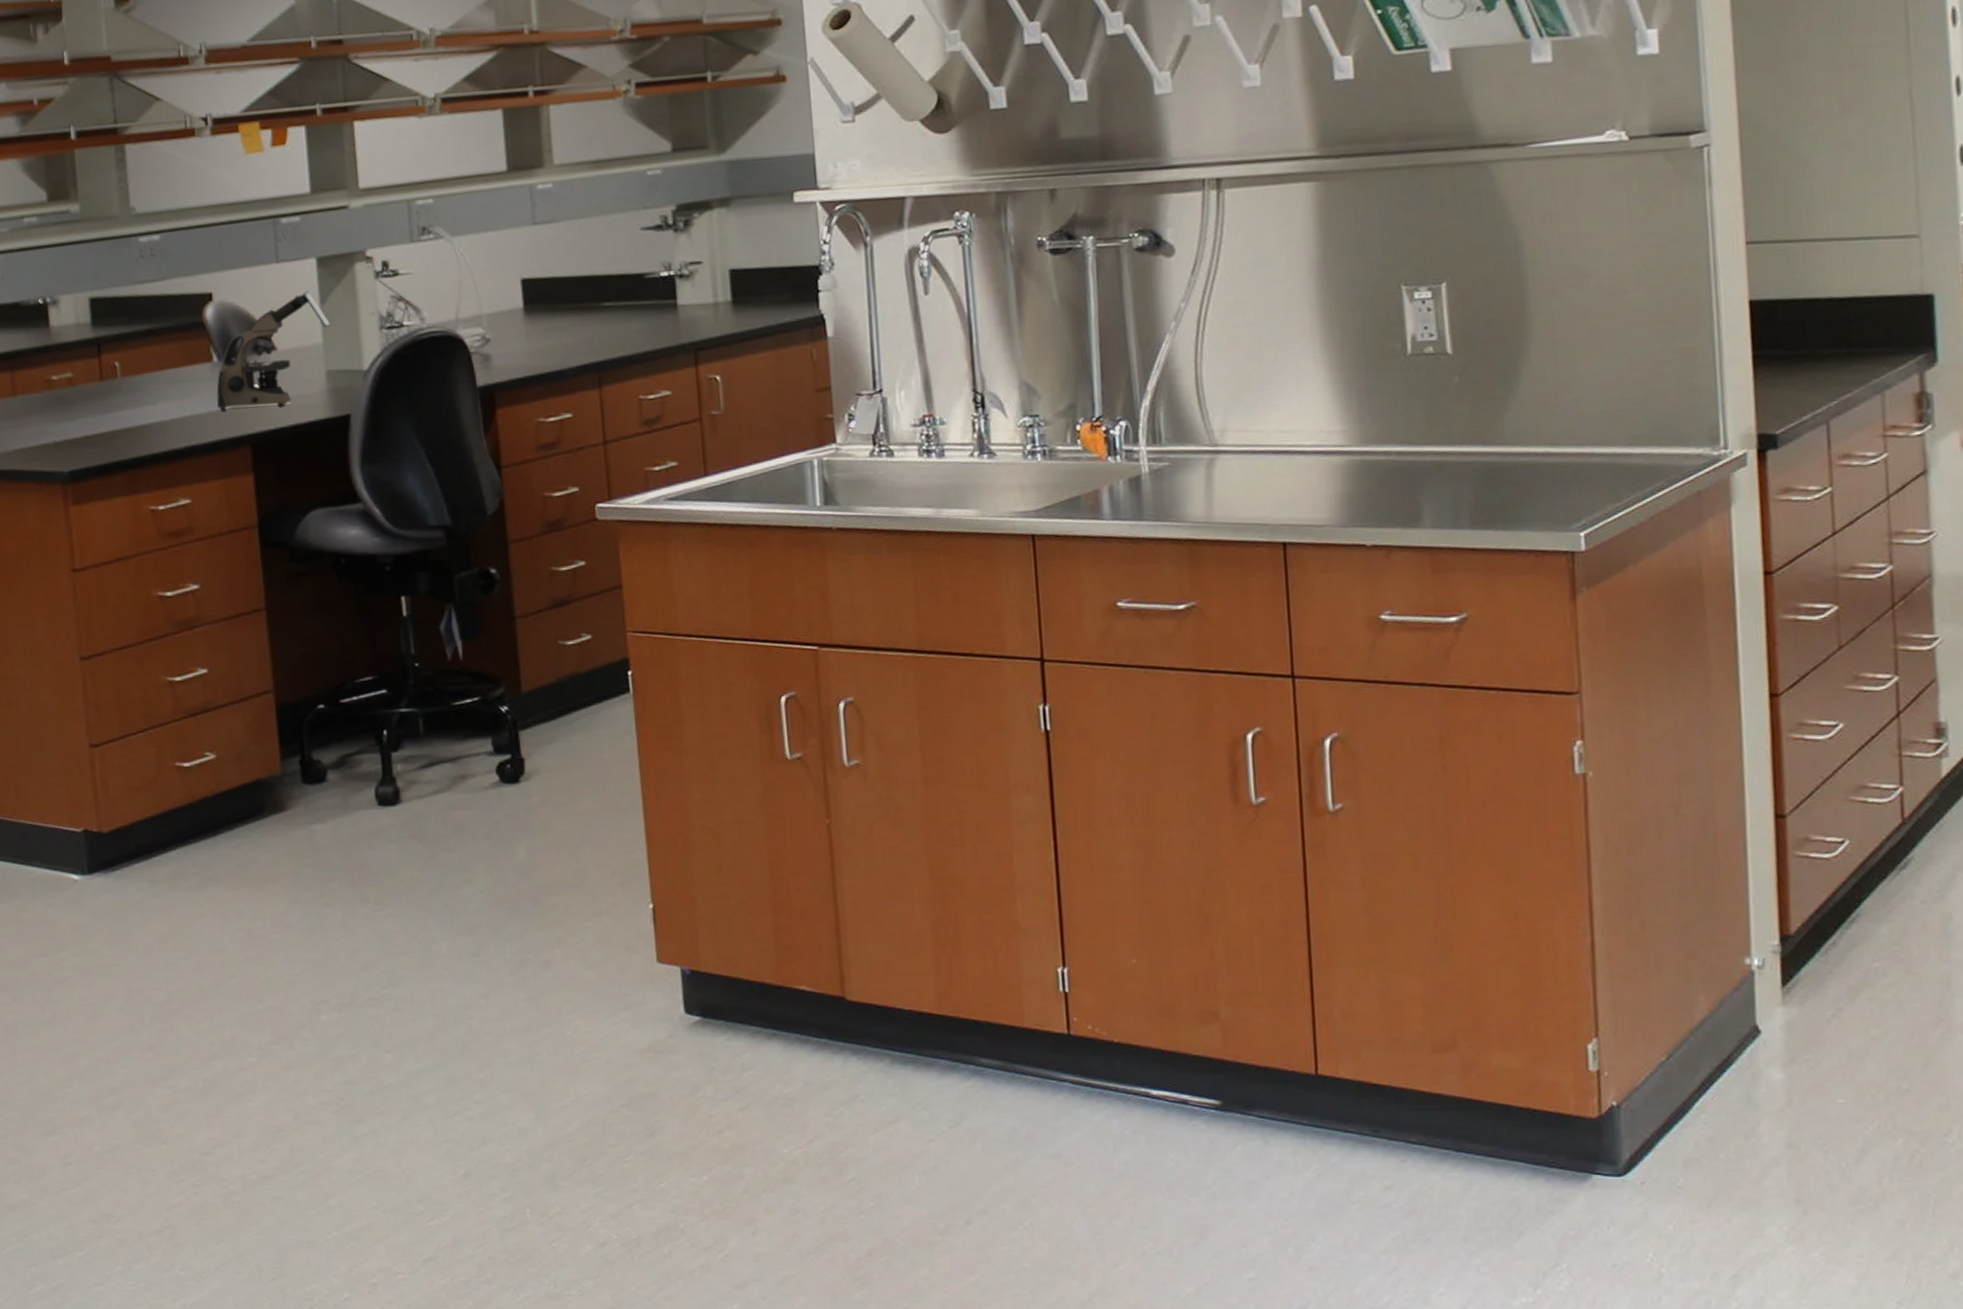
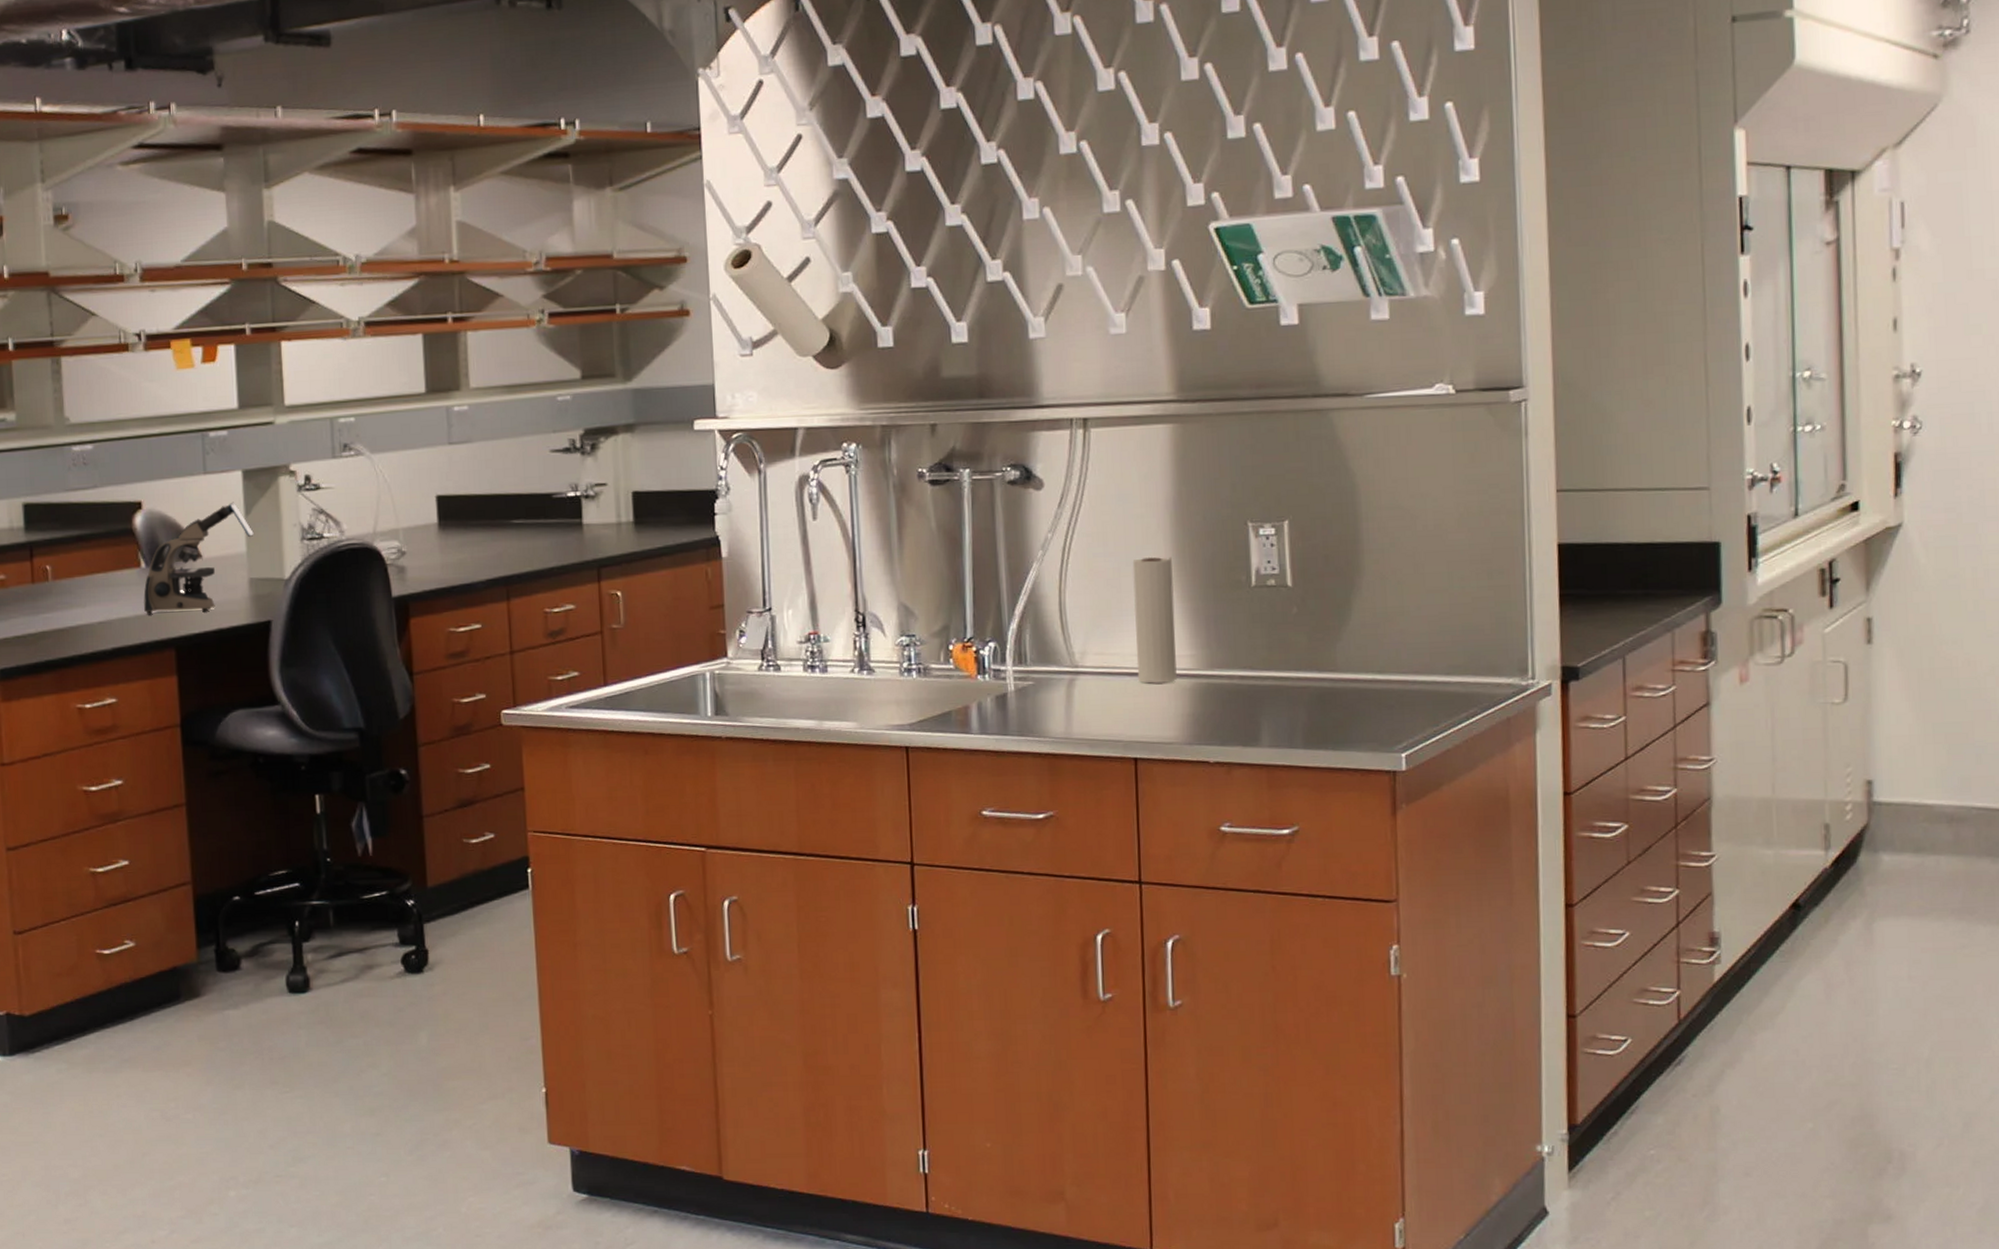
paper towel roll: none [1274,325,1327,462] -> present [1132,557,1177,684]

